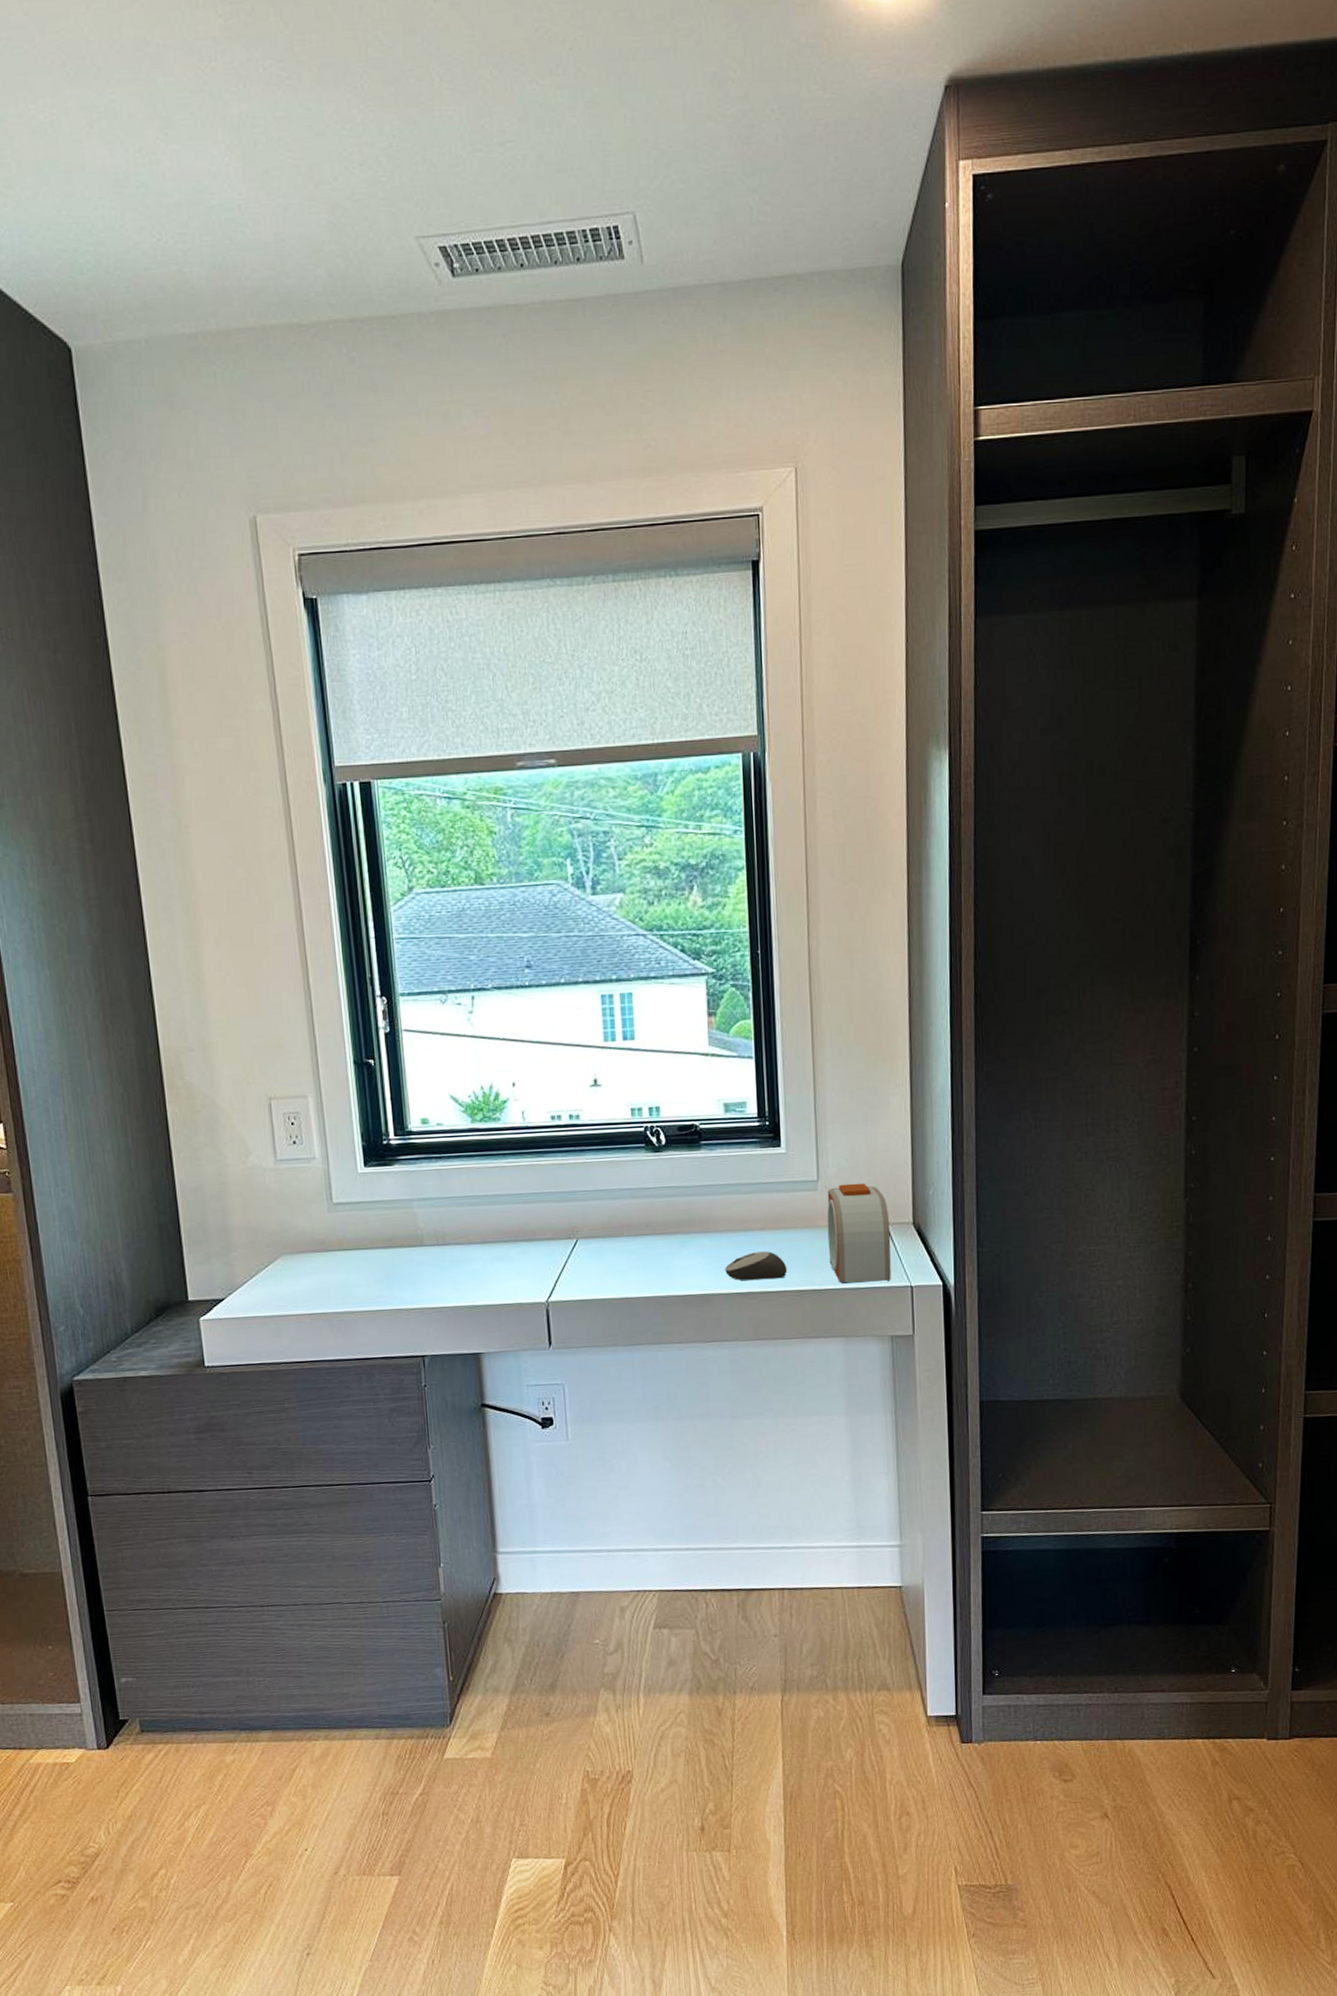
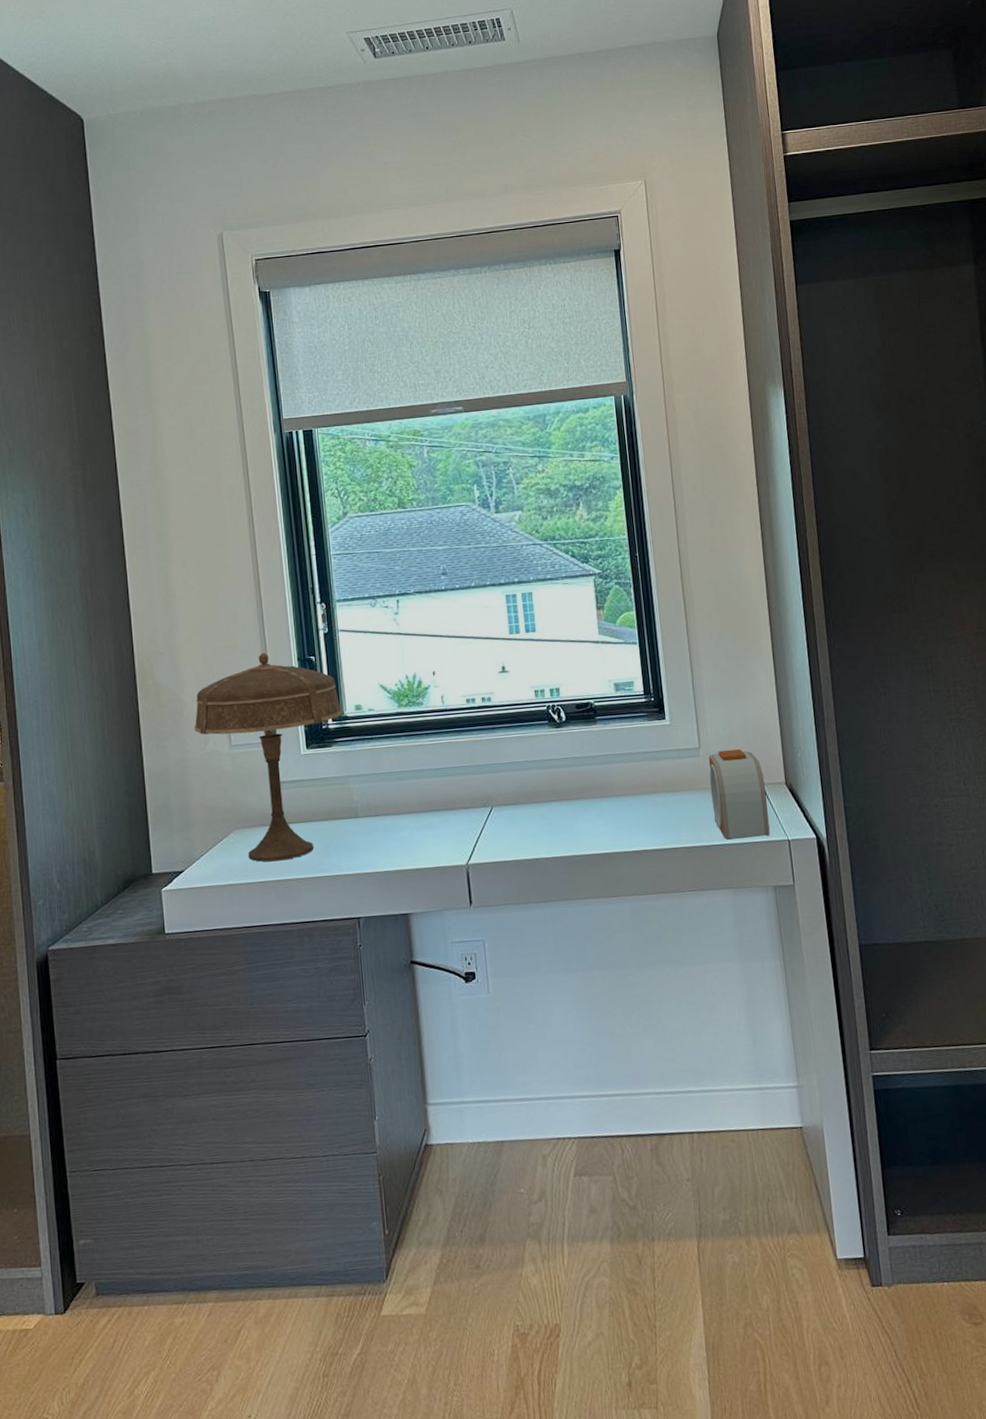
table lamp: none [232,1053,407,1292] -> present [193,653,343,862]
computer mouse: present [724,1251,788,1281] -> none [622,812,678,840]

